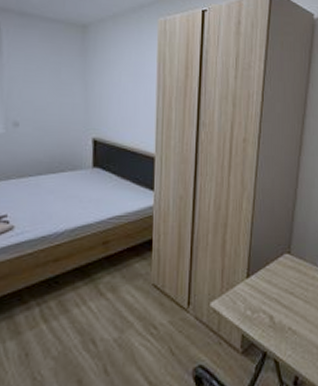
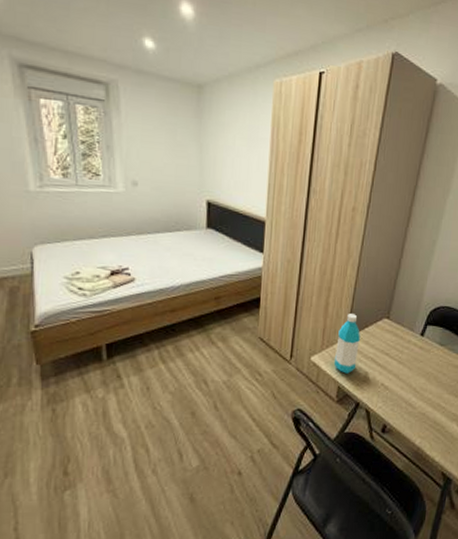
water bottle: none [235,251,261,319] -> present [333,314,360,374]

